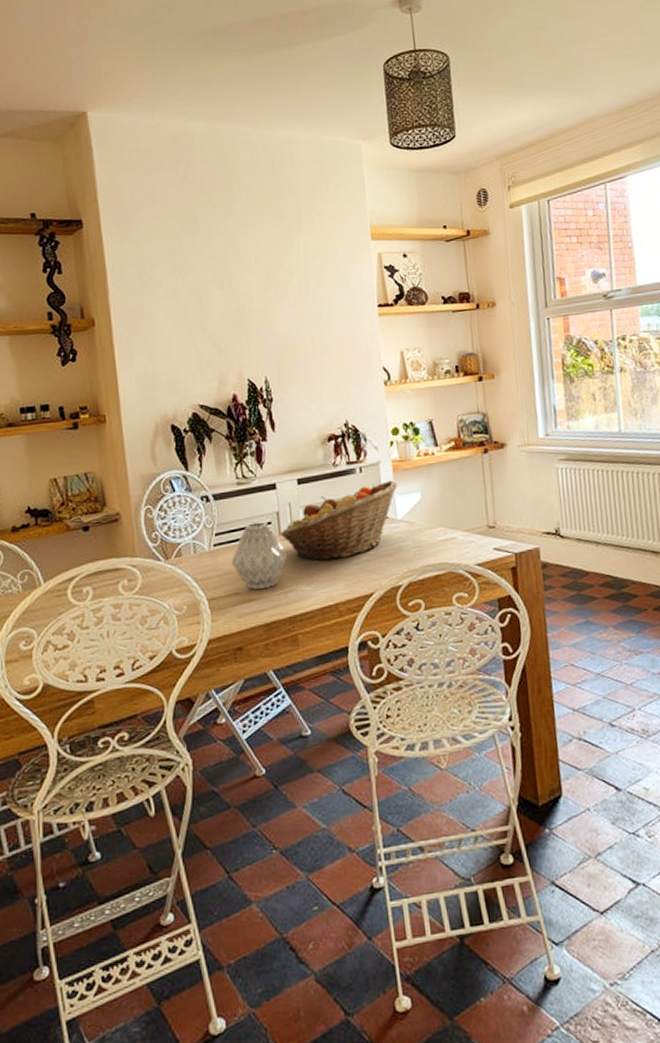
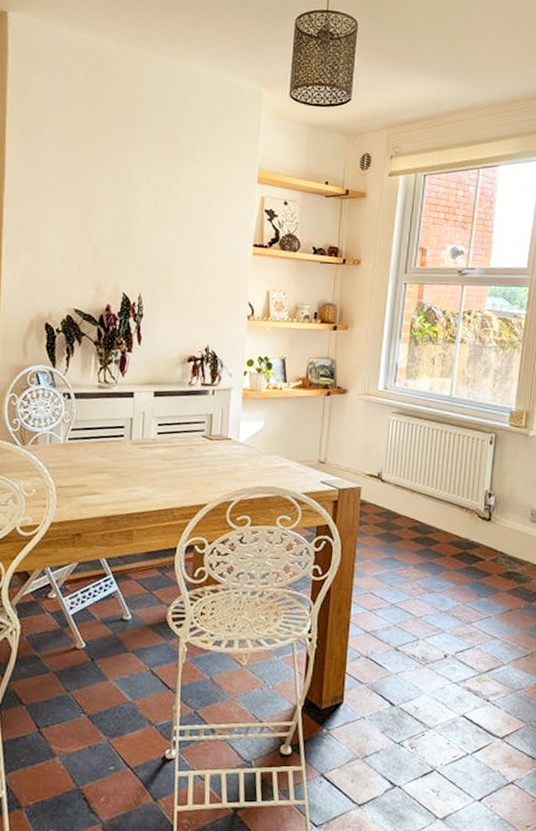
vase: present [231,521,288,590] -> none [82,424,135,486]
fruit basket: present [280,480,398,561] -> none [131,406,245,469]

